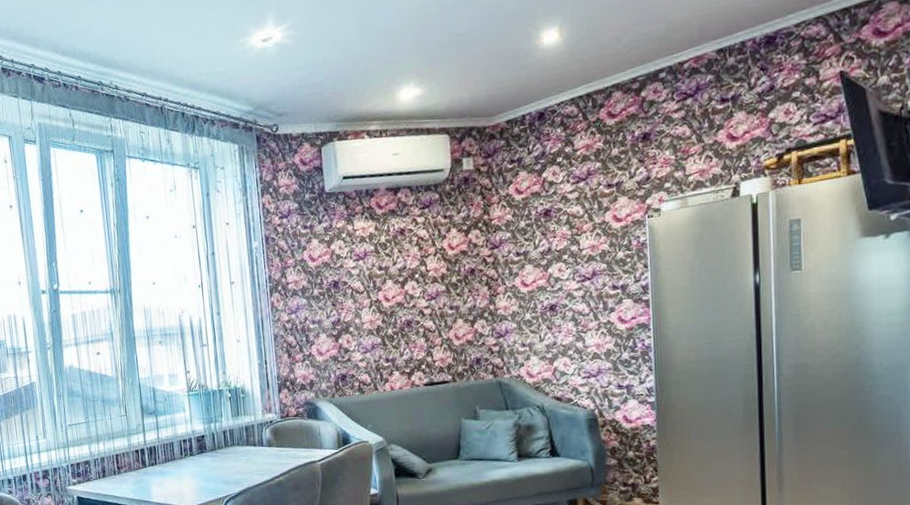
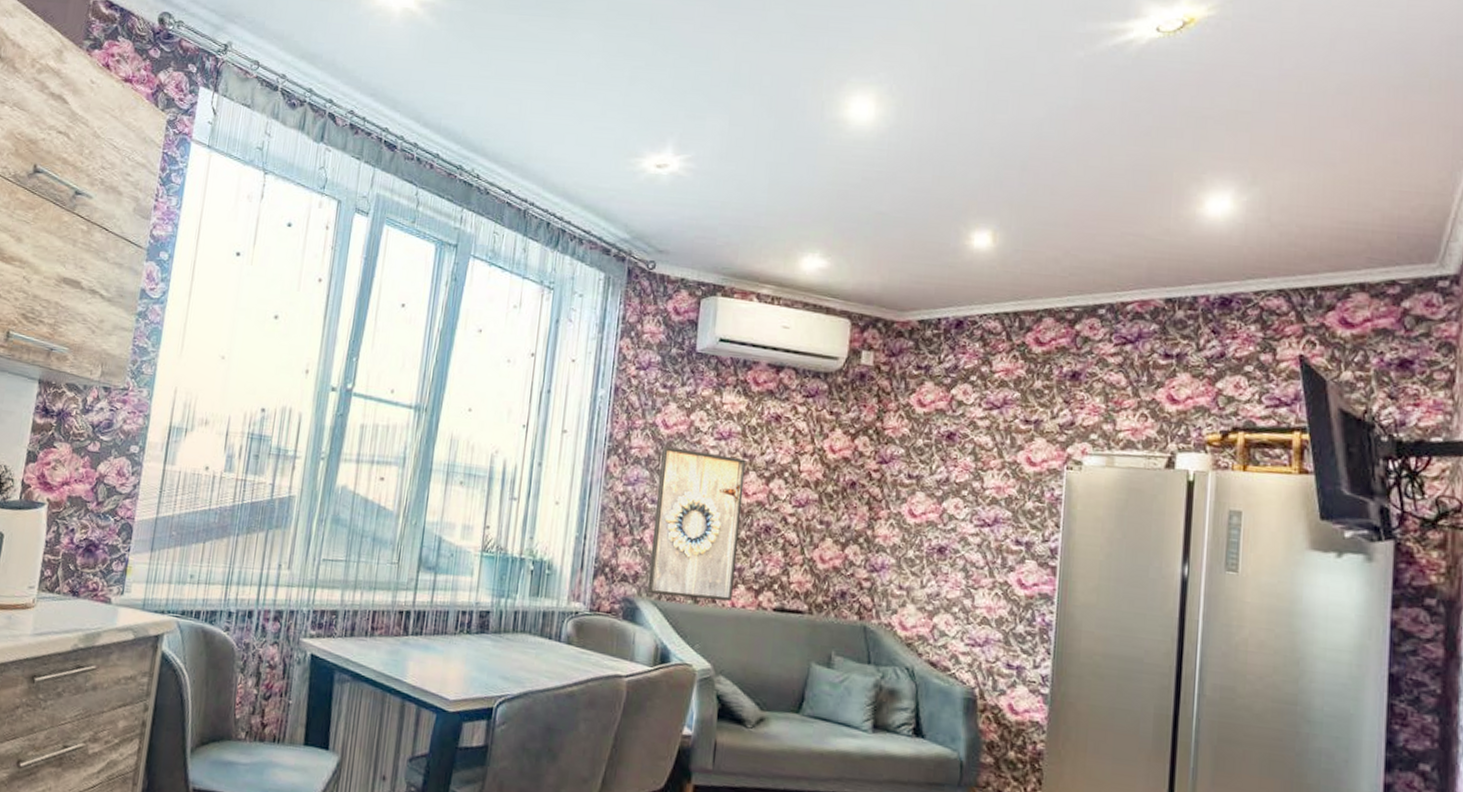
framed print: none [313,271,390,395] -> present [647,446,746,601]

